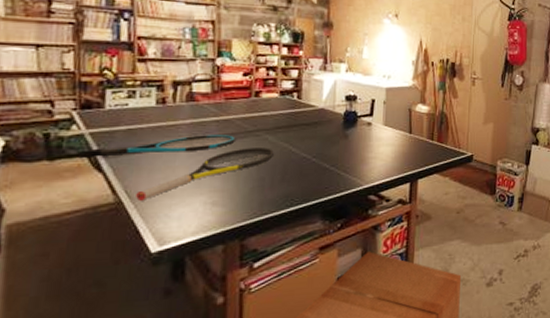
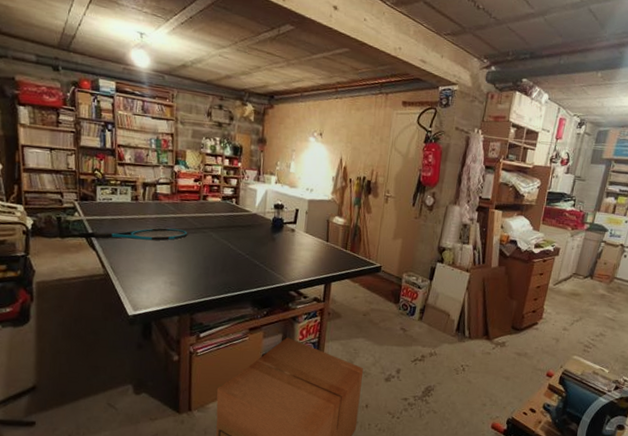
tennis racket: present [136,148,274,201] -> none [118,241,216,275]

